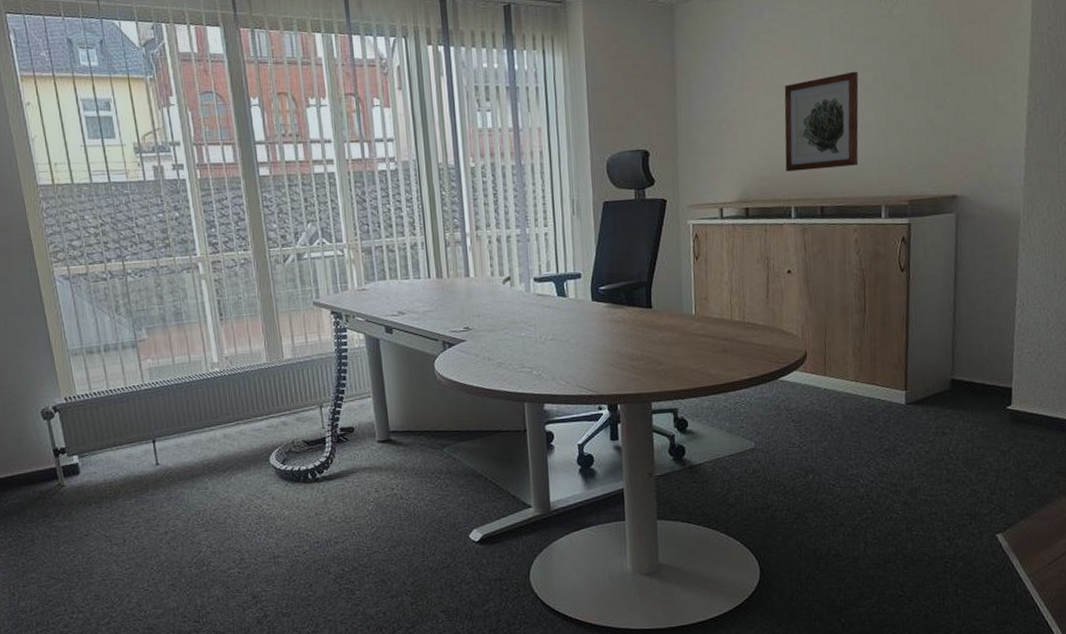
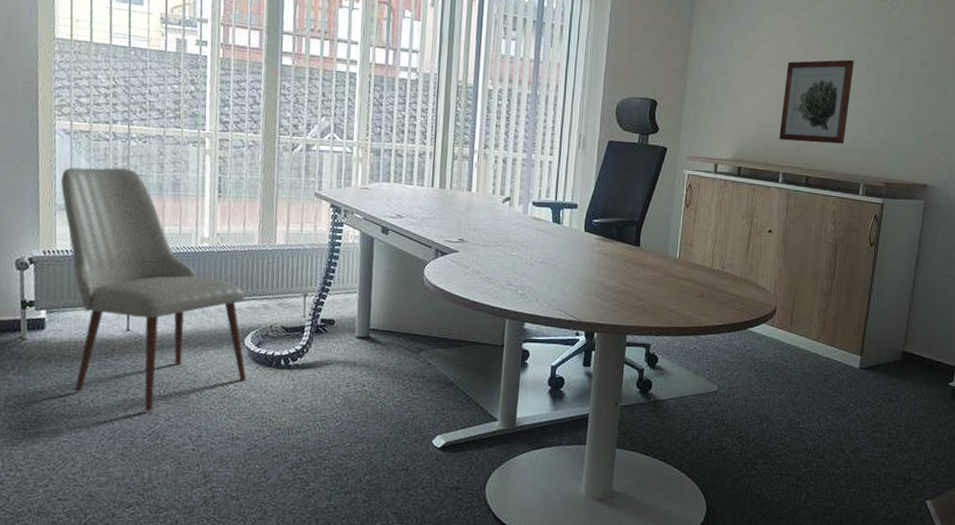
chair: none [68,305,278,541] -> present [60,167,247,412]

